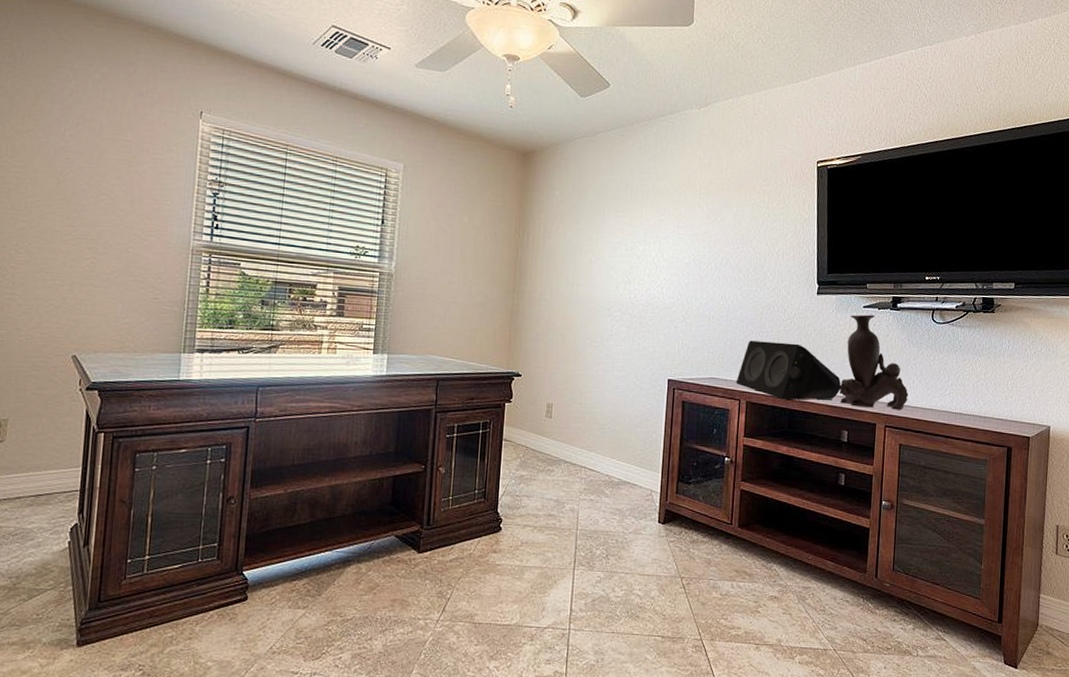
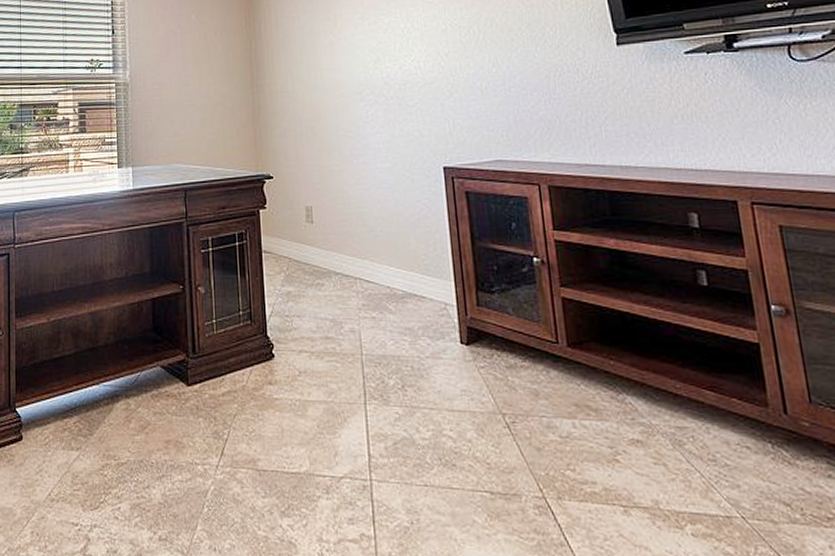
speaker: present [736,340,842,400] -> none [529,108,676,180]
vase with dog figurine: present [839,314,909,411] -> none [669,61,779,182]

